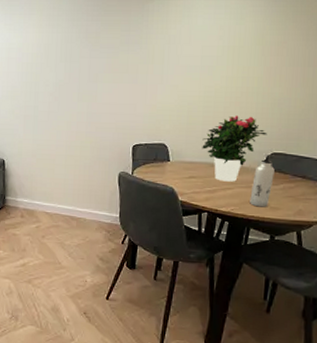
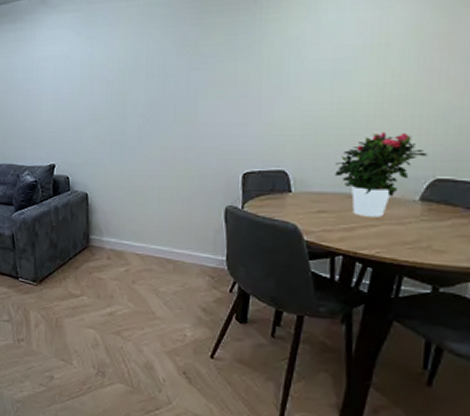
water bottle: present [250,154,275,207] -> none [402,181,439,250]

